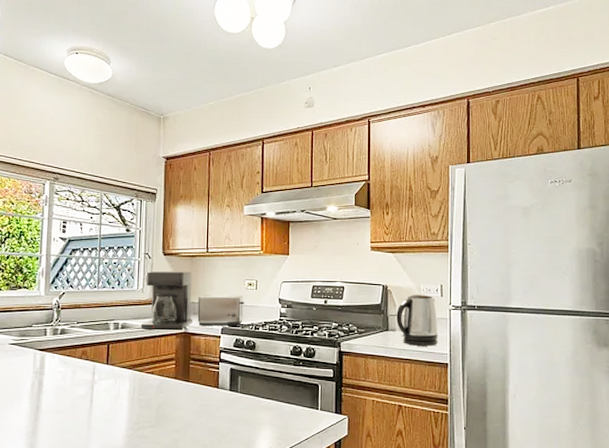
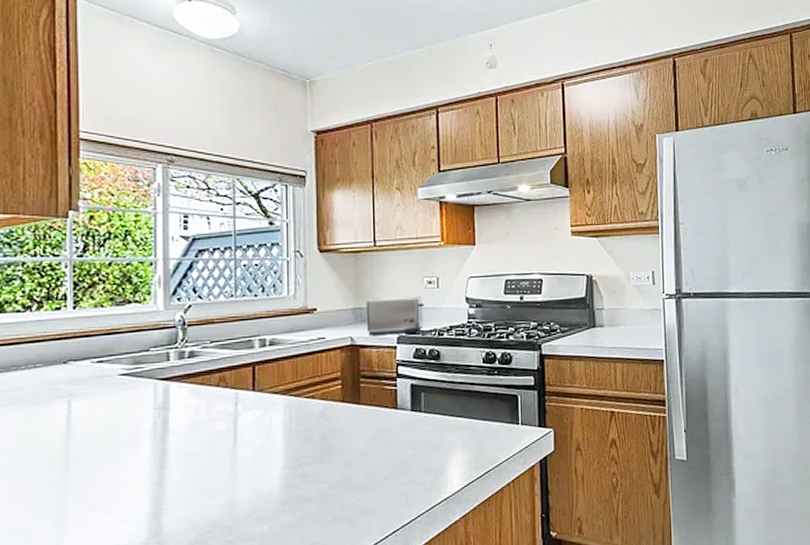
coffee maker: present [140,271,194,330] -> none [294,270,362,345]
kettle: present [396,294,438,346] -> none [604,283,652,343]

